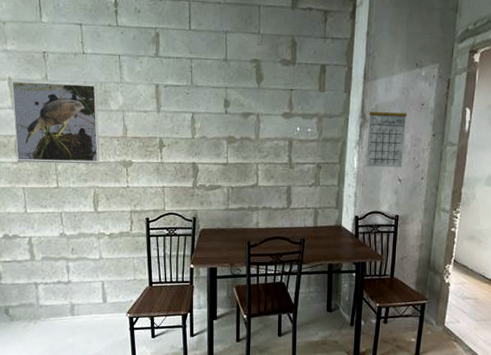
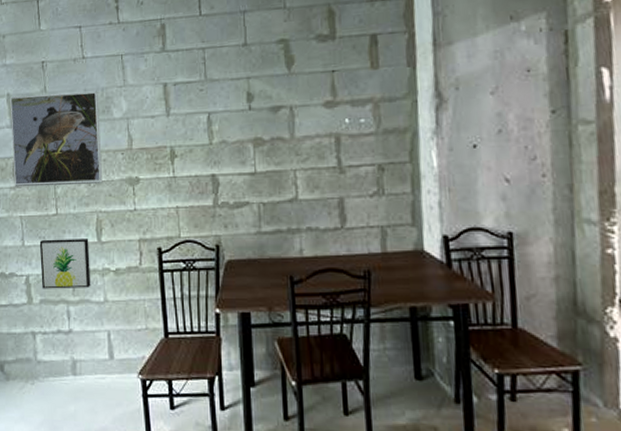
wall art: none [41,208,88,249] -> present [39,239,91,289]
calendar: present [366,102,408,168] -> none [446,72,509,165]

